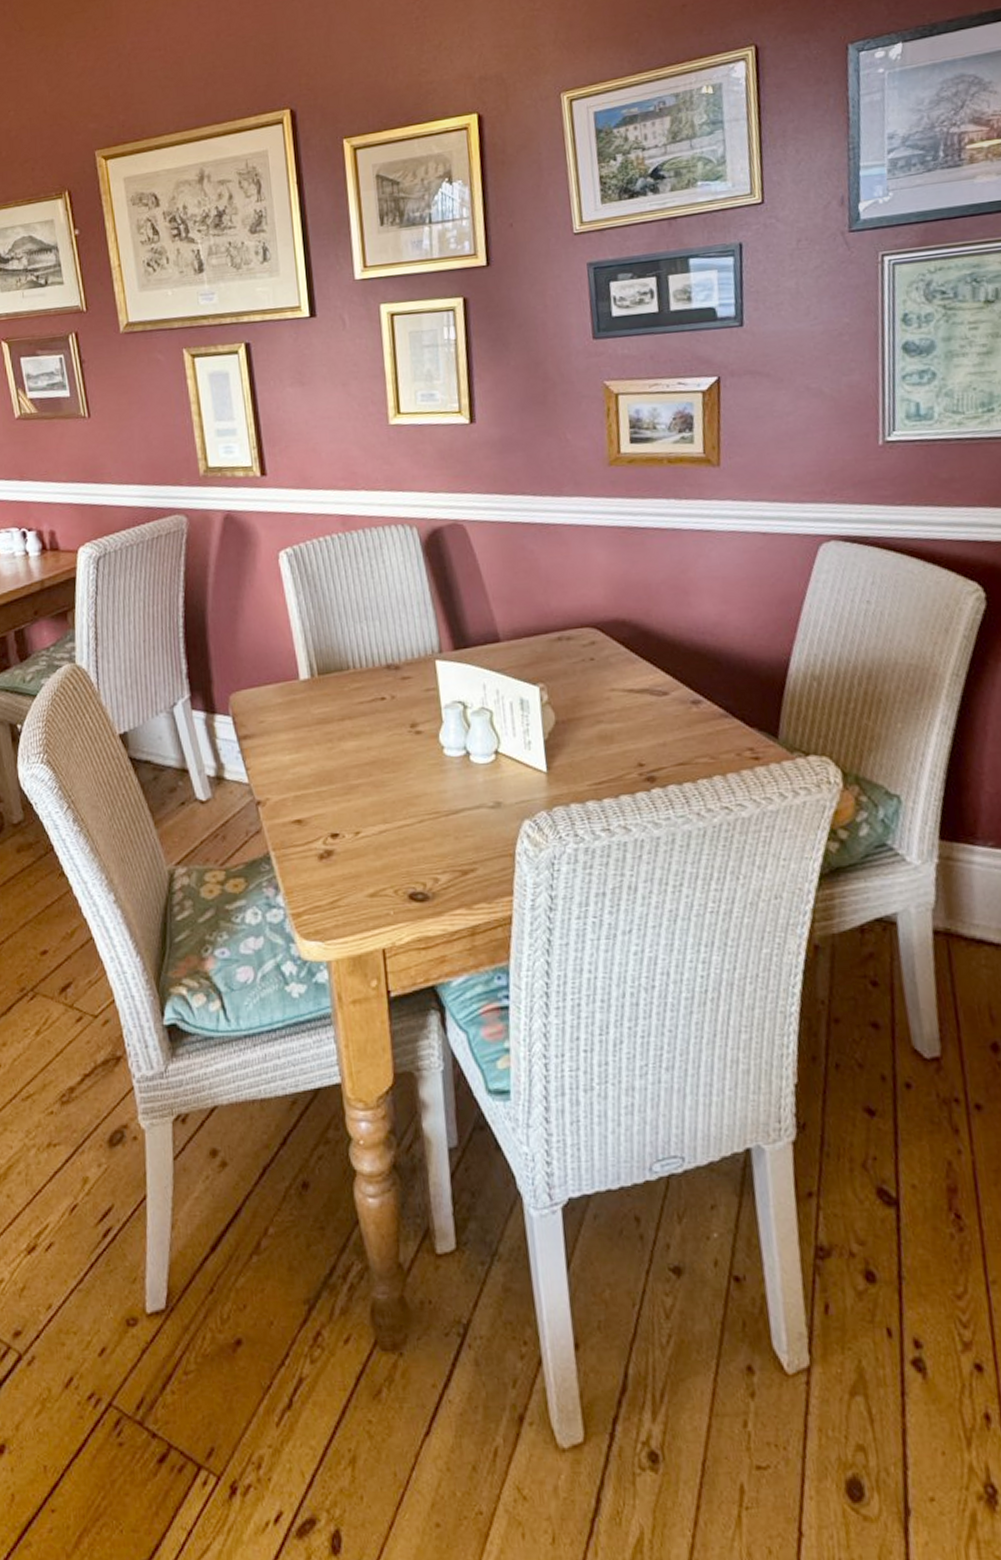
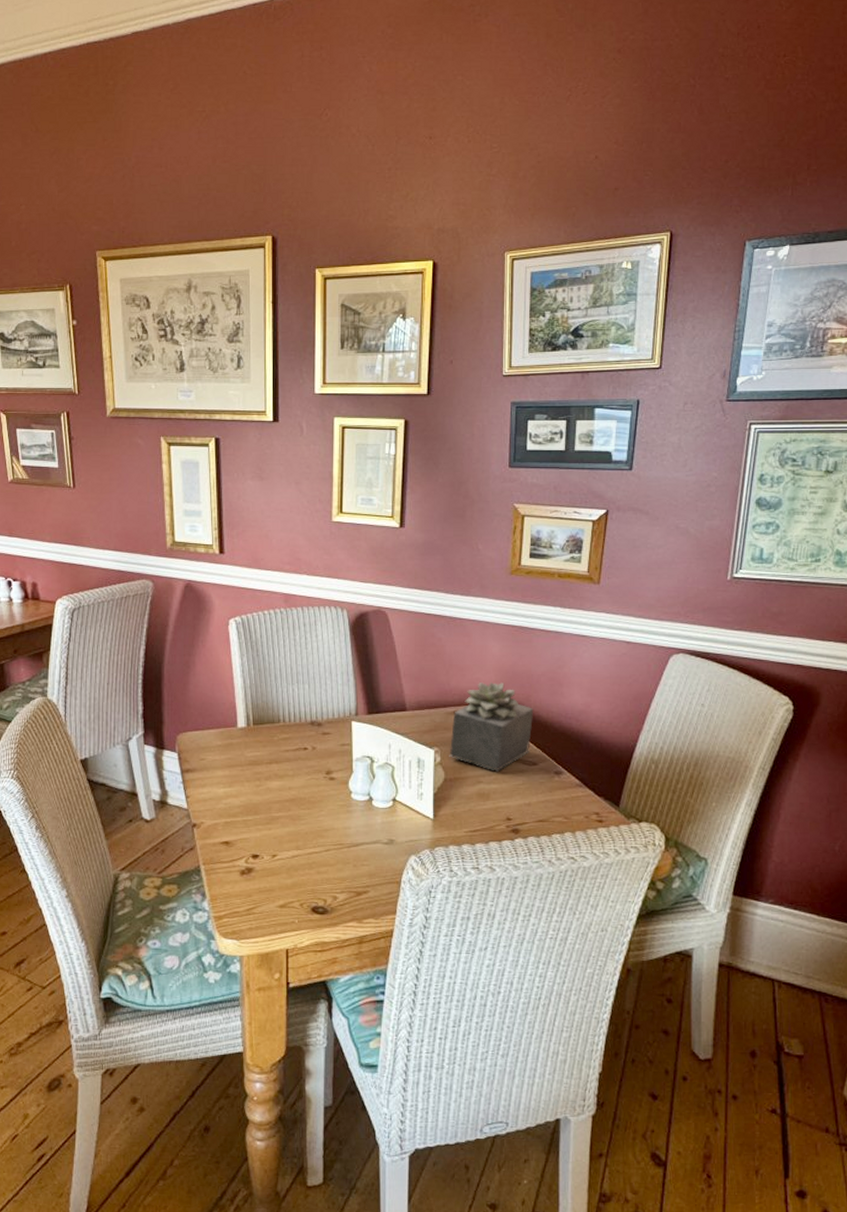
succulent plant: none [558,597,659,707] -> present [449,681,534,772]

